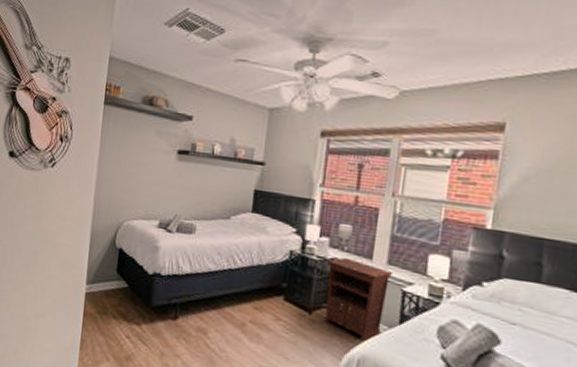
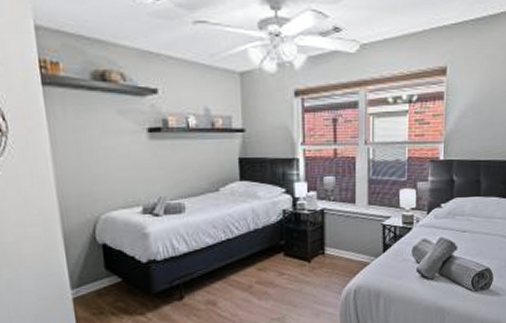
nightstand: present [325,257,392,342] -> none [318,206,373,275]

